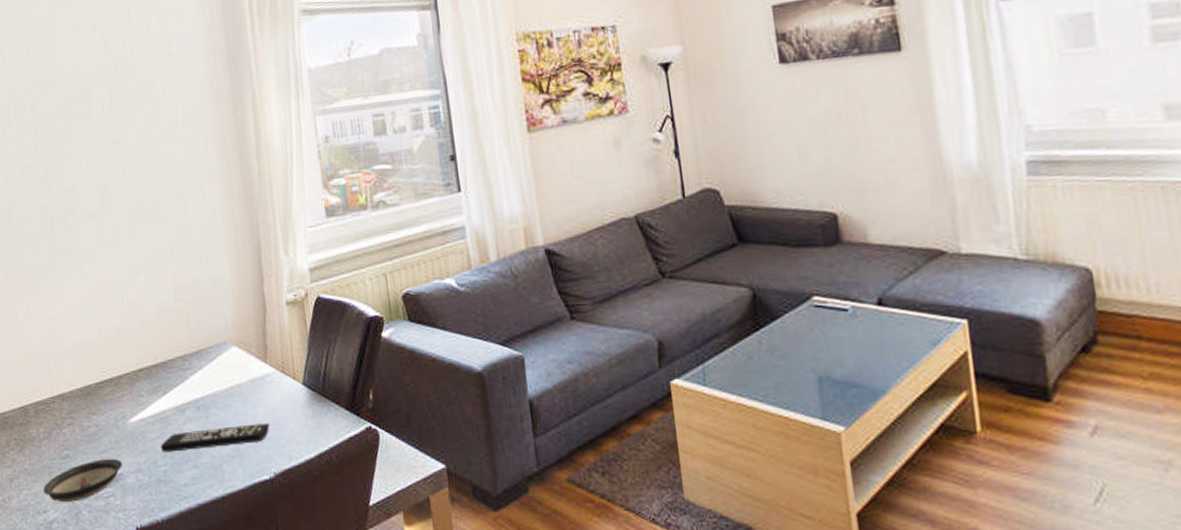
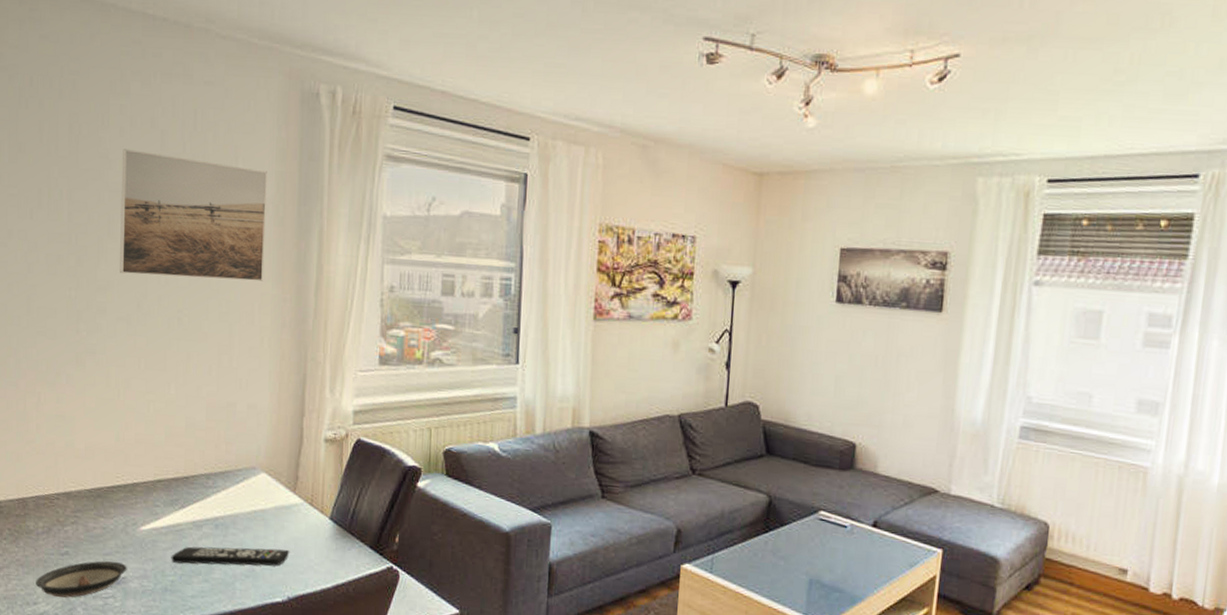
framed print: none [72,49,209,172] -> present [120,149,267,282]

